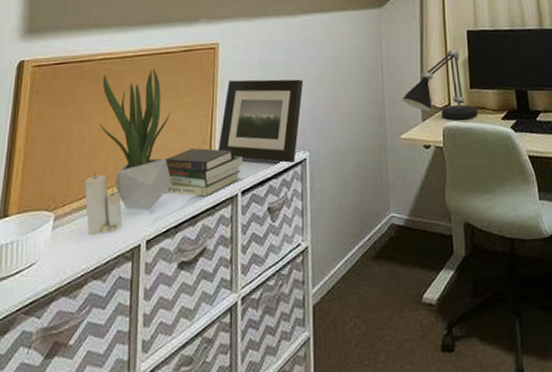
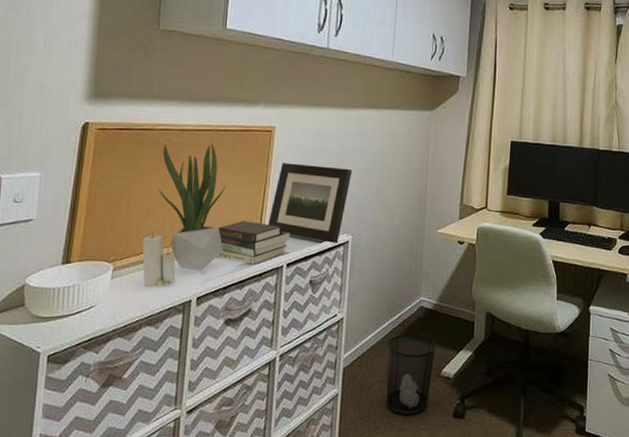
waste bin: none [358,257,414,356] -> present [386,334,437,416]
desk lamp: present [402,50,478,120] -> none [443,158,512,223]

